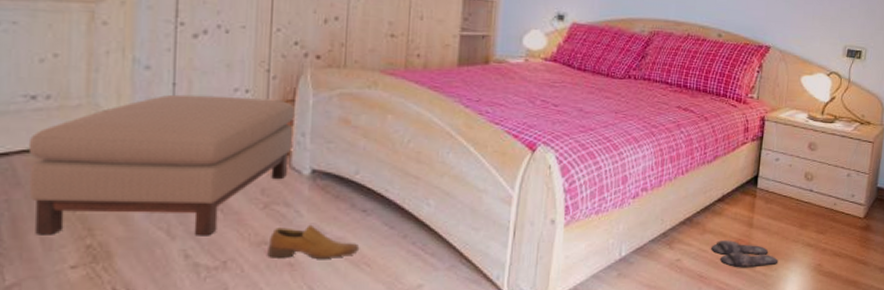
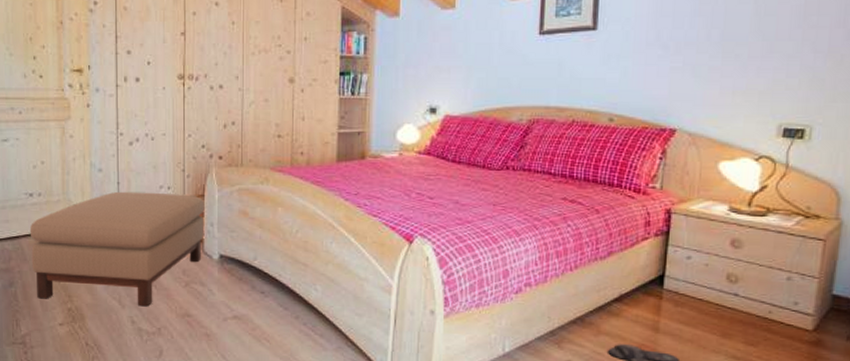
shoe: present [267,224,360,259] -> none [190,302,260,333]

